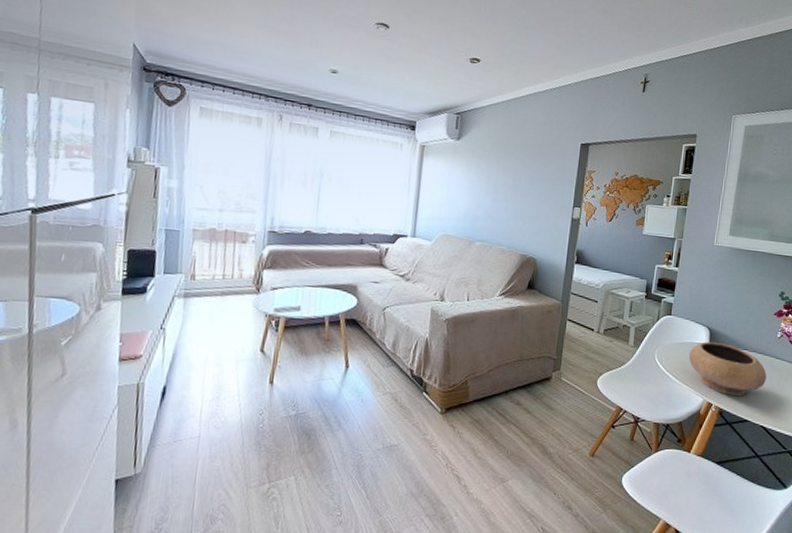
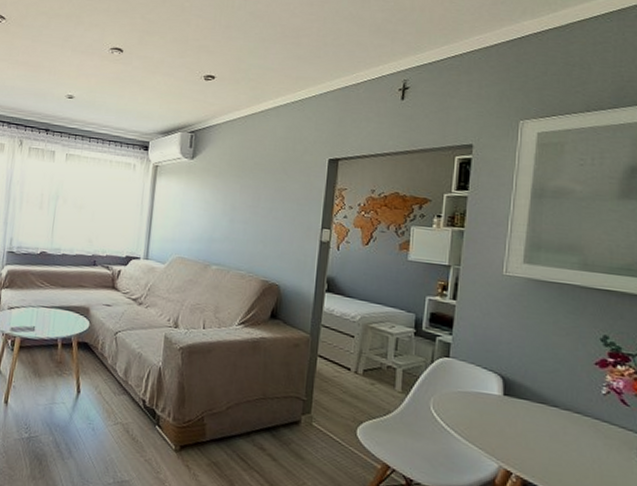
bowl: present [689,342,767,396] -> none [476,392,590,466]

